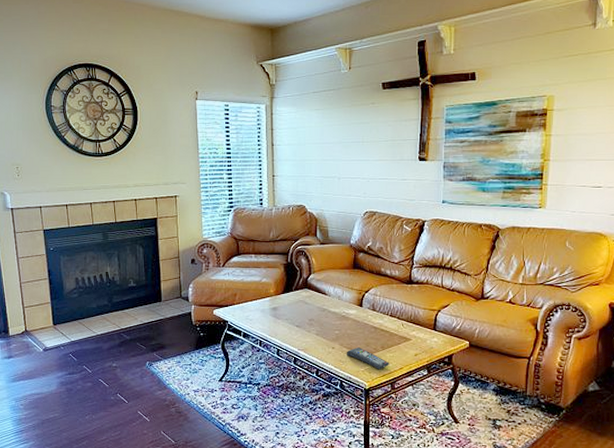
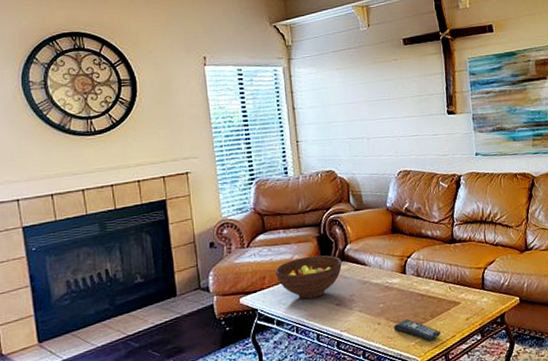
fruit bowl: none [245,280,304,318] -> present [275,255,342,299]

